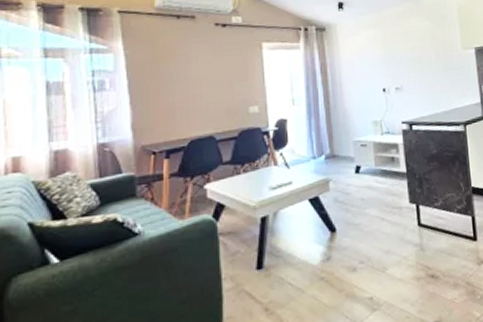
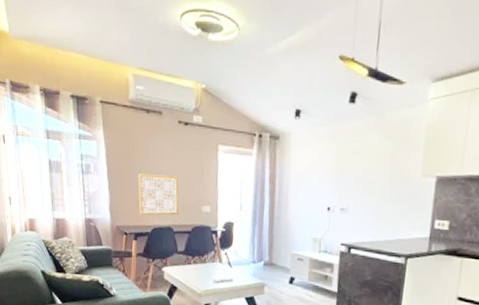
wall art: none [168,79,222,129] -> present [138,173,179,216]

